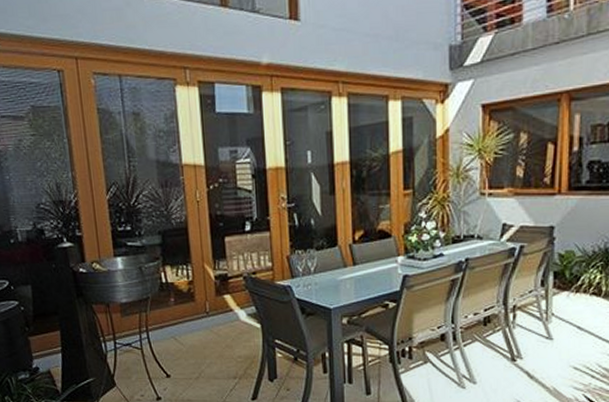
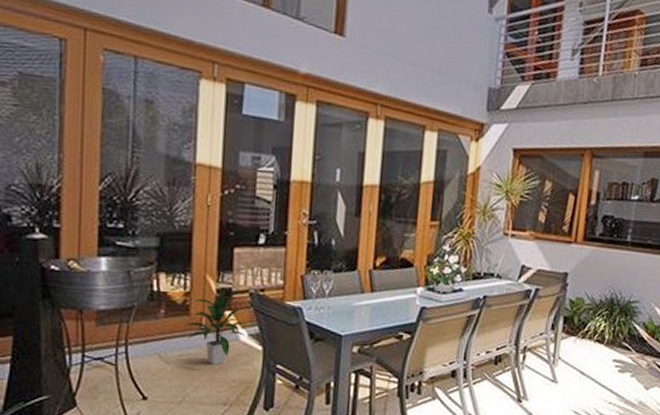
indoor plant: none [192,274,245,343] -> present [184,288,246,365]

